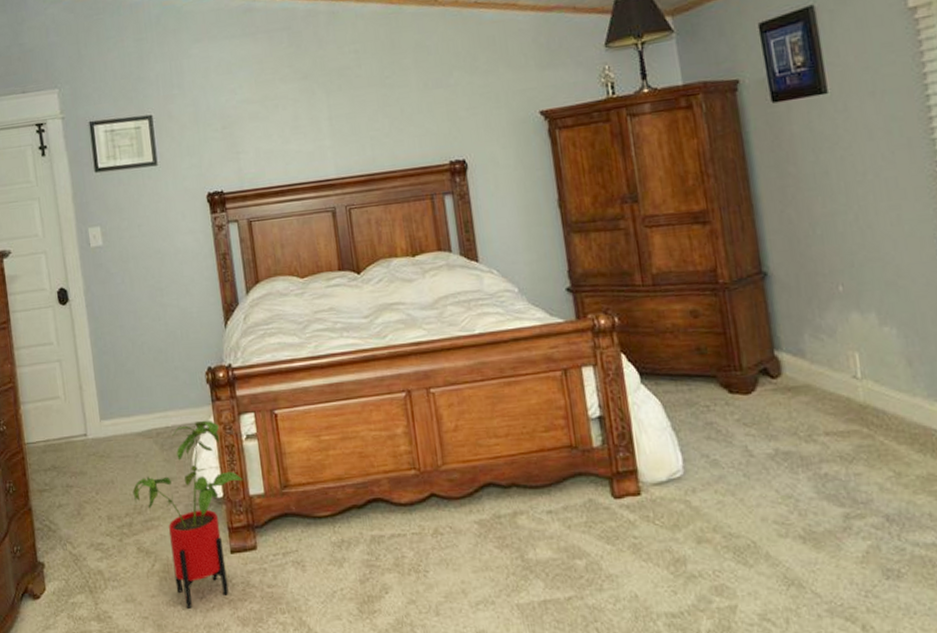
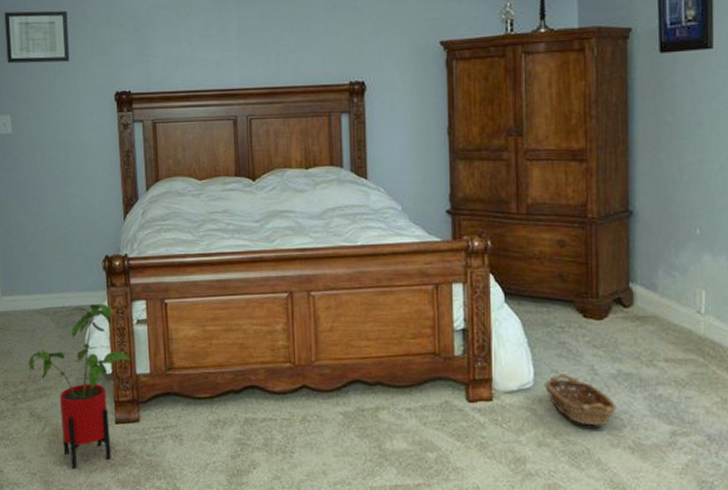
basket: none [696,458,780,515] -> present [545,373,617,426]

